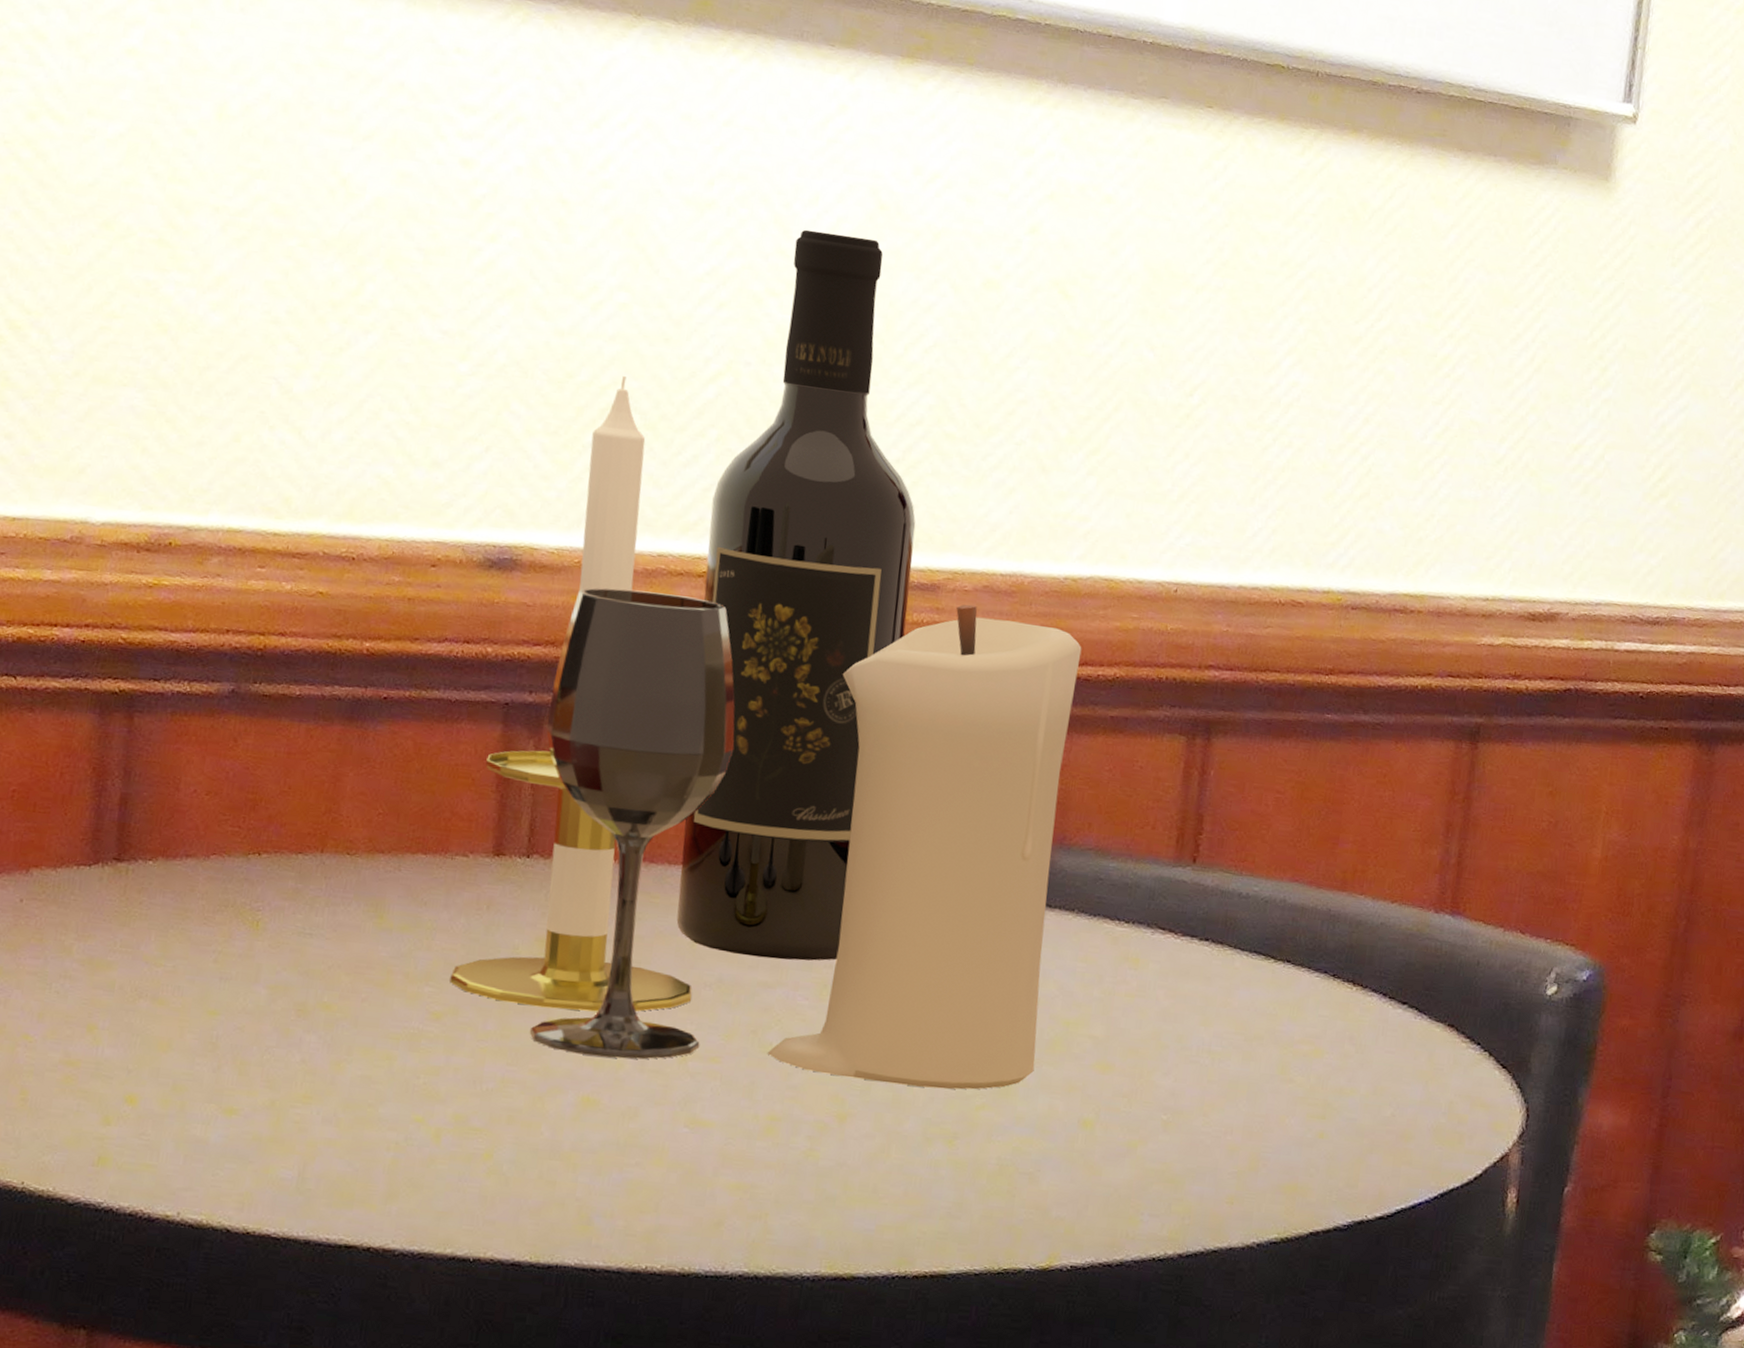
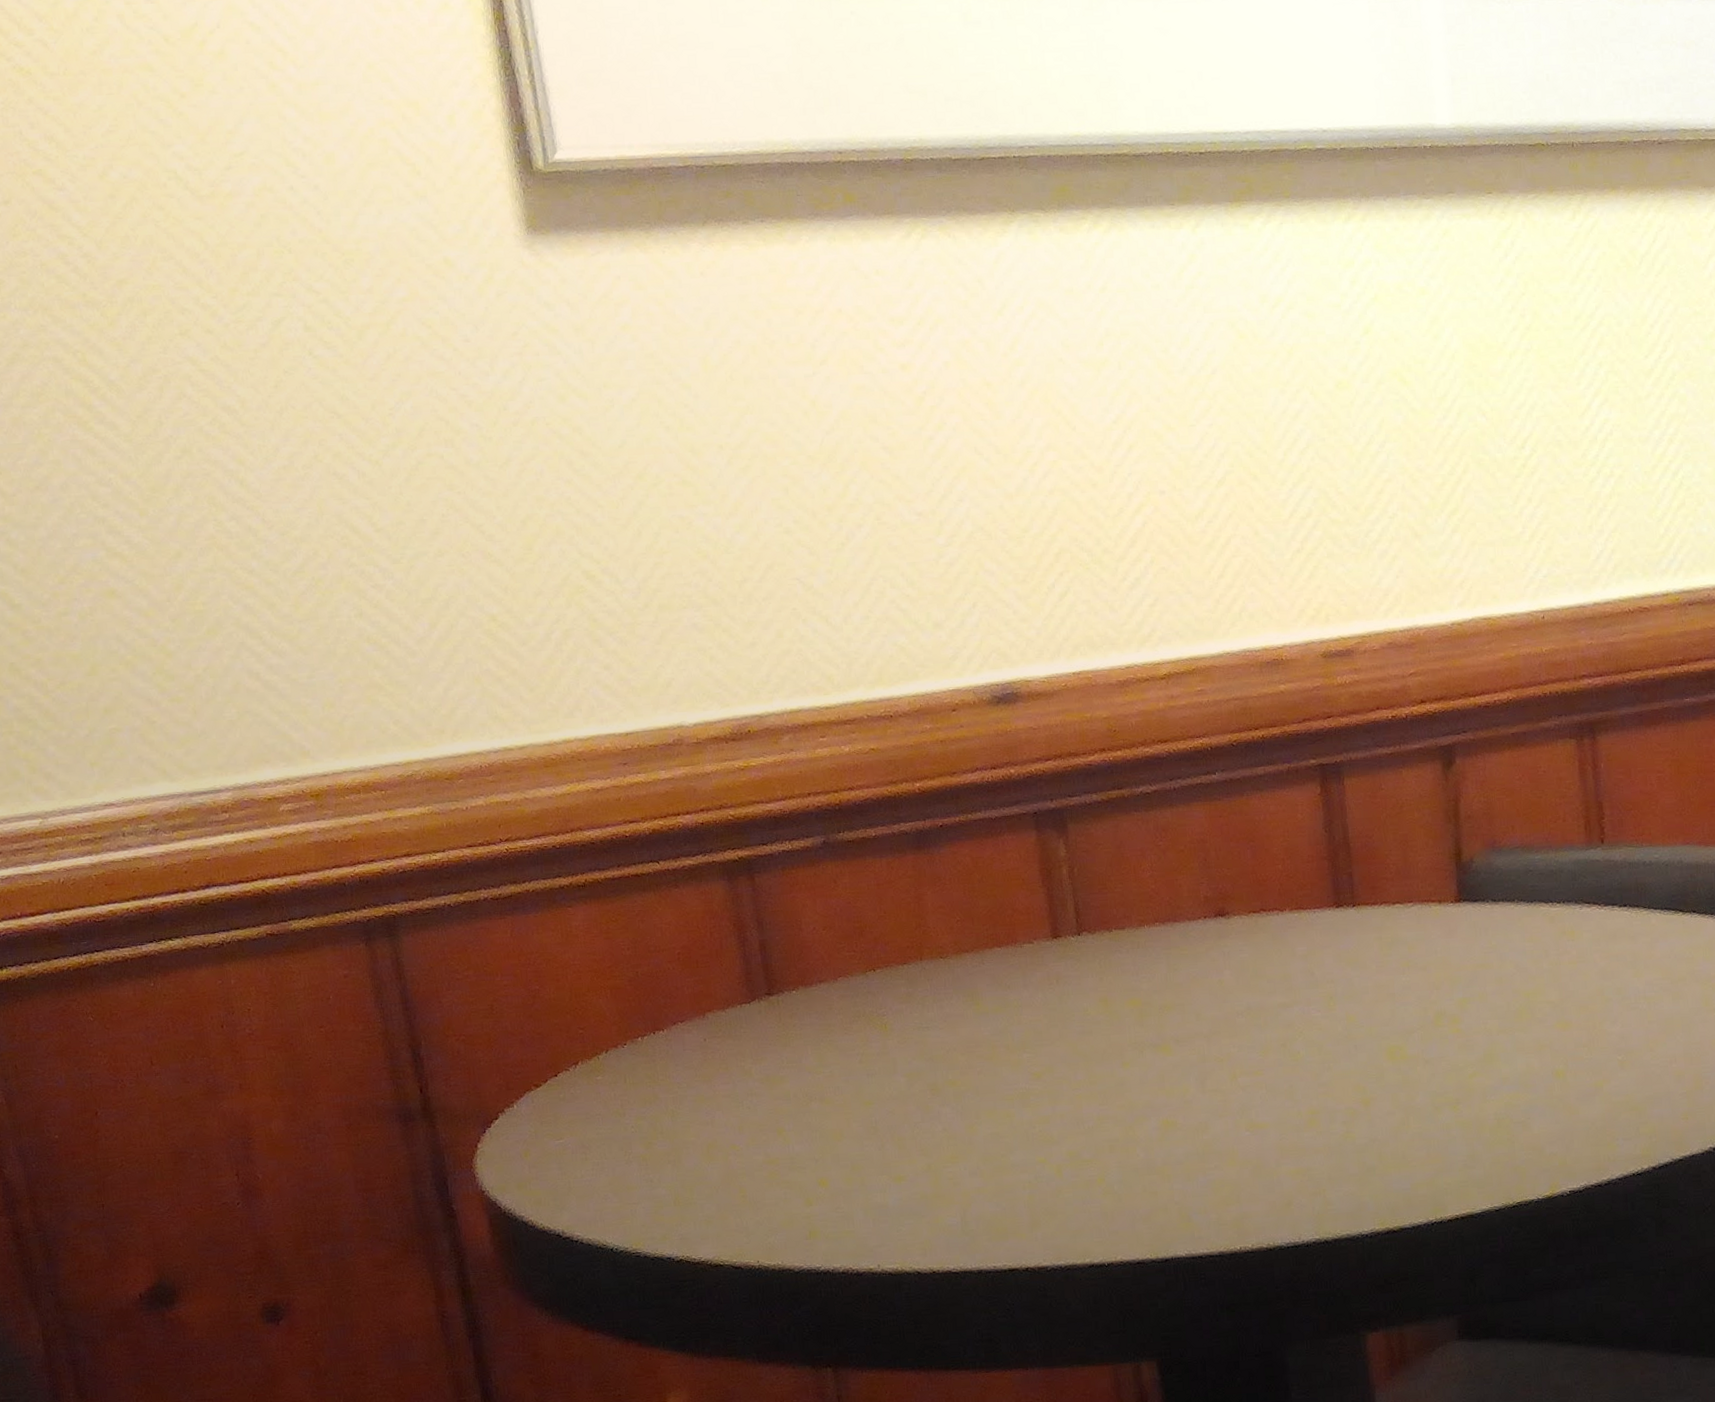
candle: present [450,376,692,1012] -> none [1030,523,1229,1055]
wine glass: present [529,588,735,1060] -> none [1067,697,1244,1087]
wine bottle: present [676,229,917,961] -> none [1158,365,1336,985]
candle: present [767,604,1082,1090] -> none [1291,660,1509,1070]

